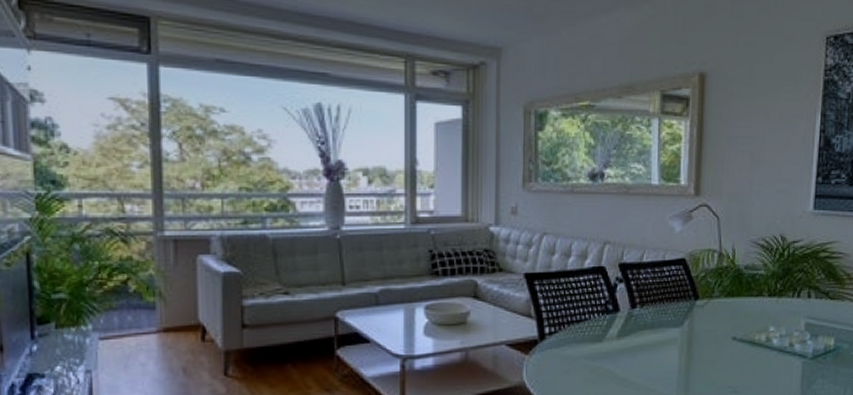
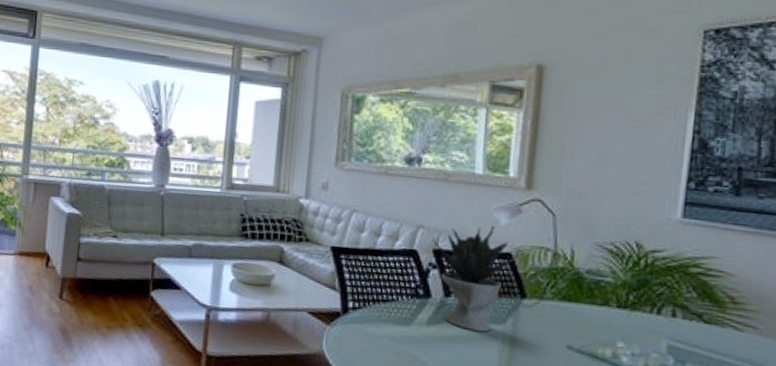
potted plant: none [618,233,692,337] -> present [433,225,520,332]

